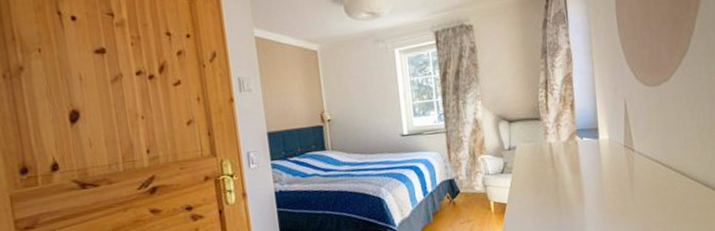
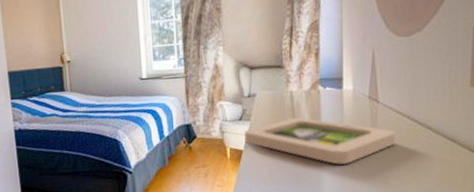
picture frame: none [507,168,654,214] -> present [244,117,396,165]

